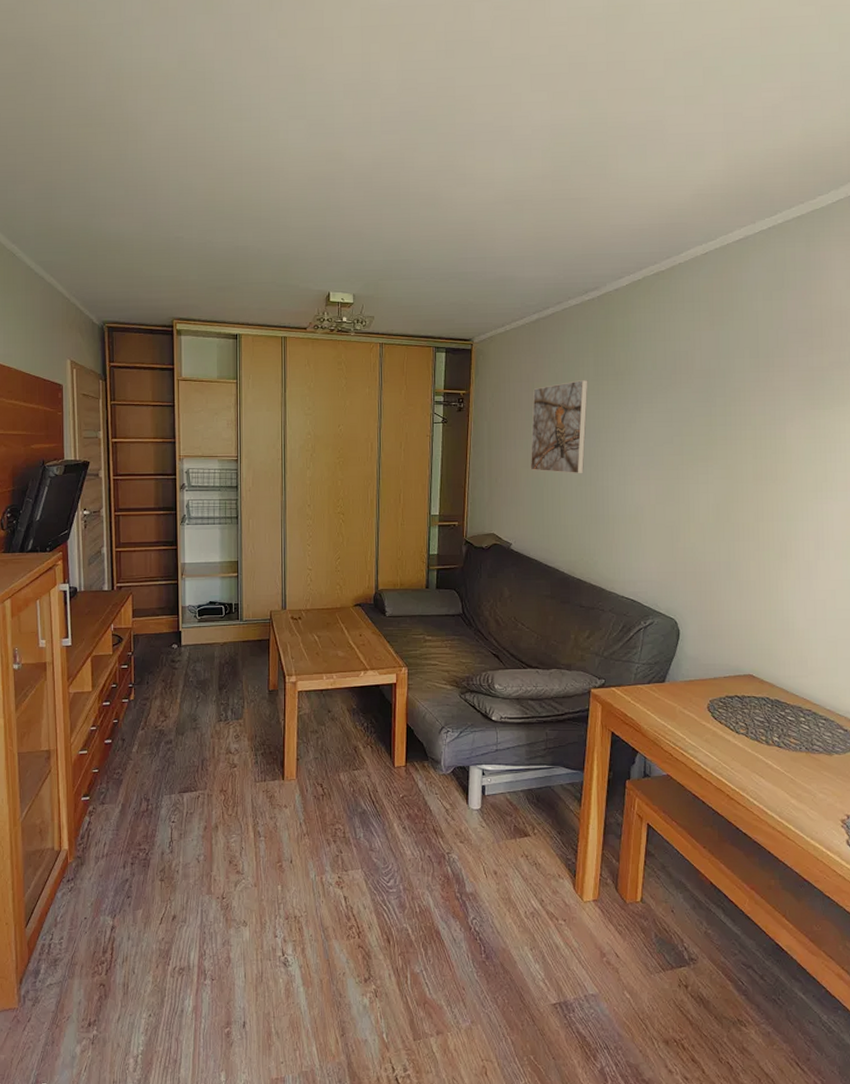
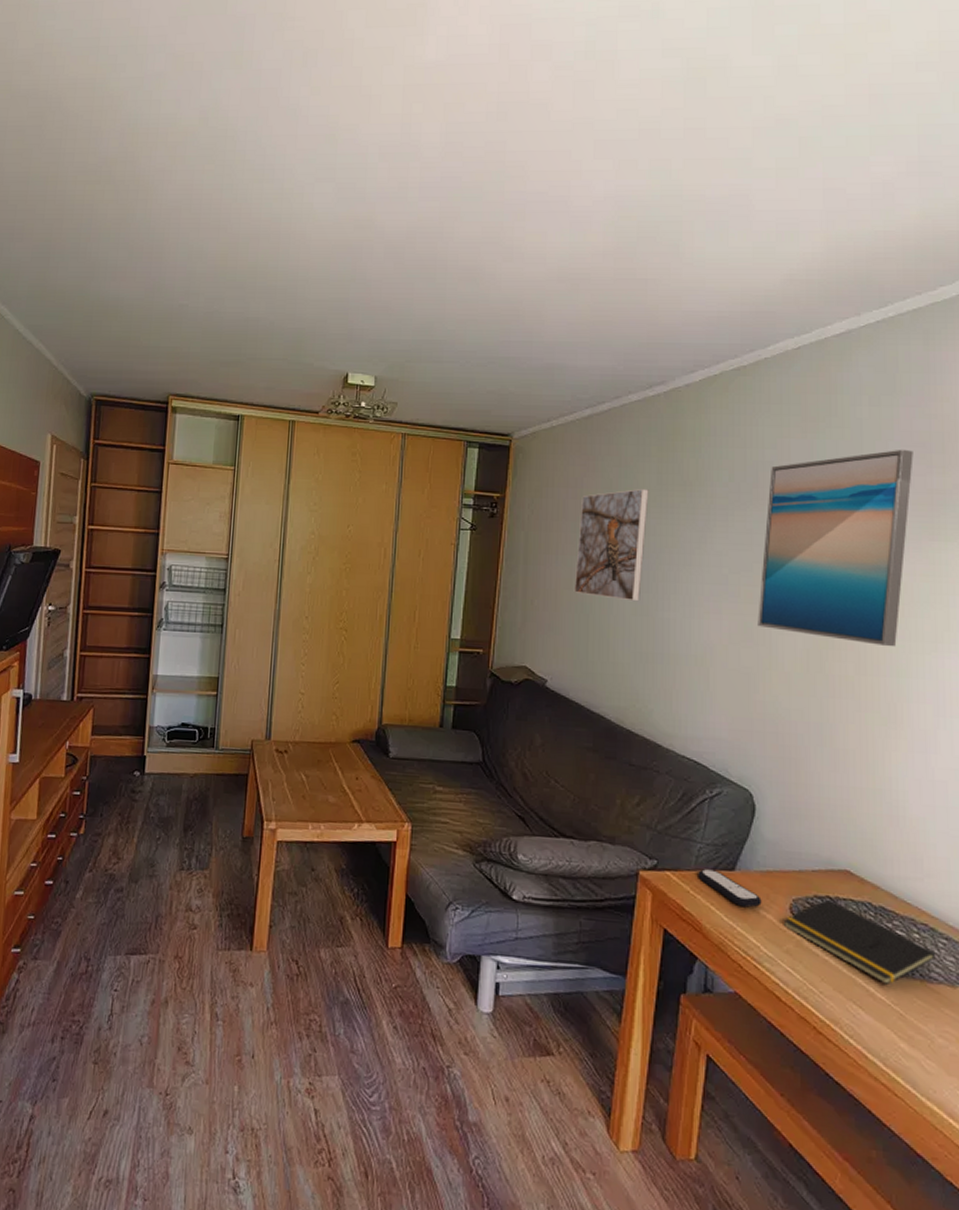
remote control: none [636,683,686,710] -> present [698,869,762,908]
wall art: none [678,335,798,498] -> present [758,449,913,647]
notepad: none [702,697,817,759] -> present [783,899,936,986]

